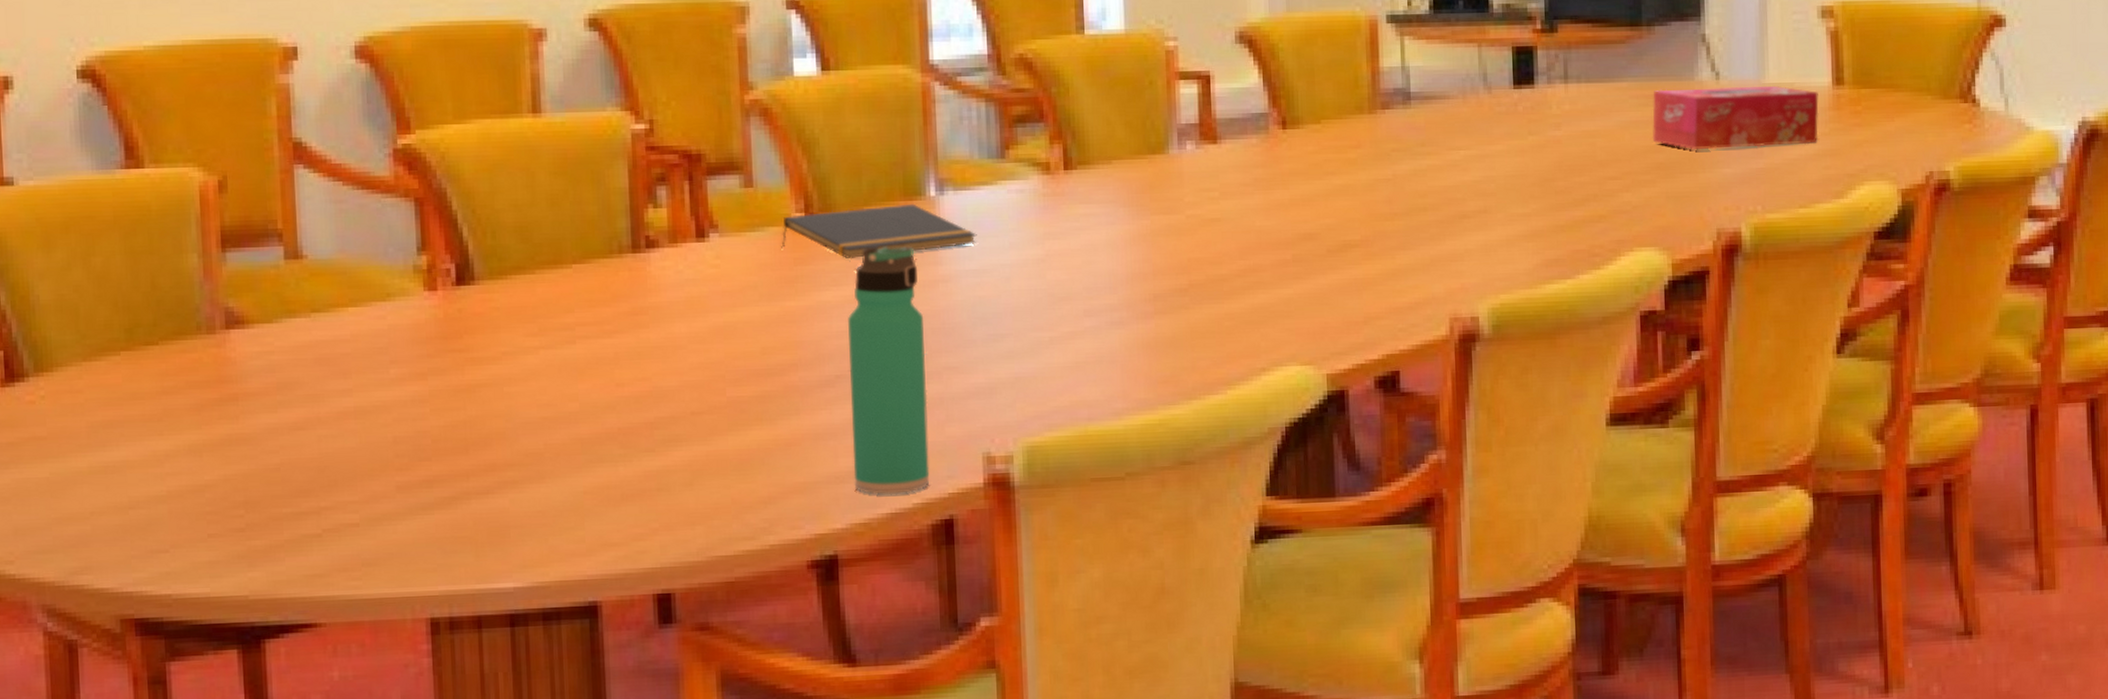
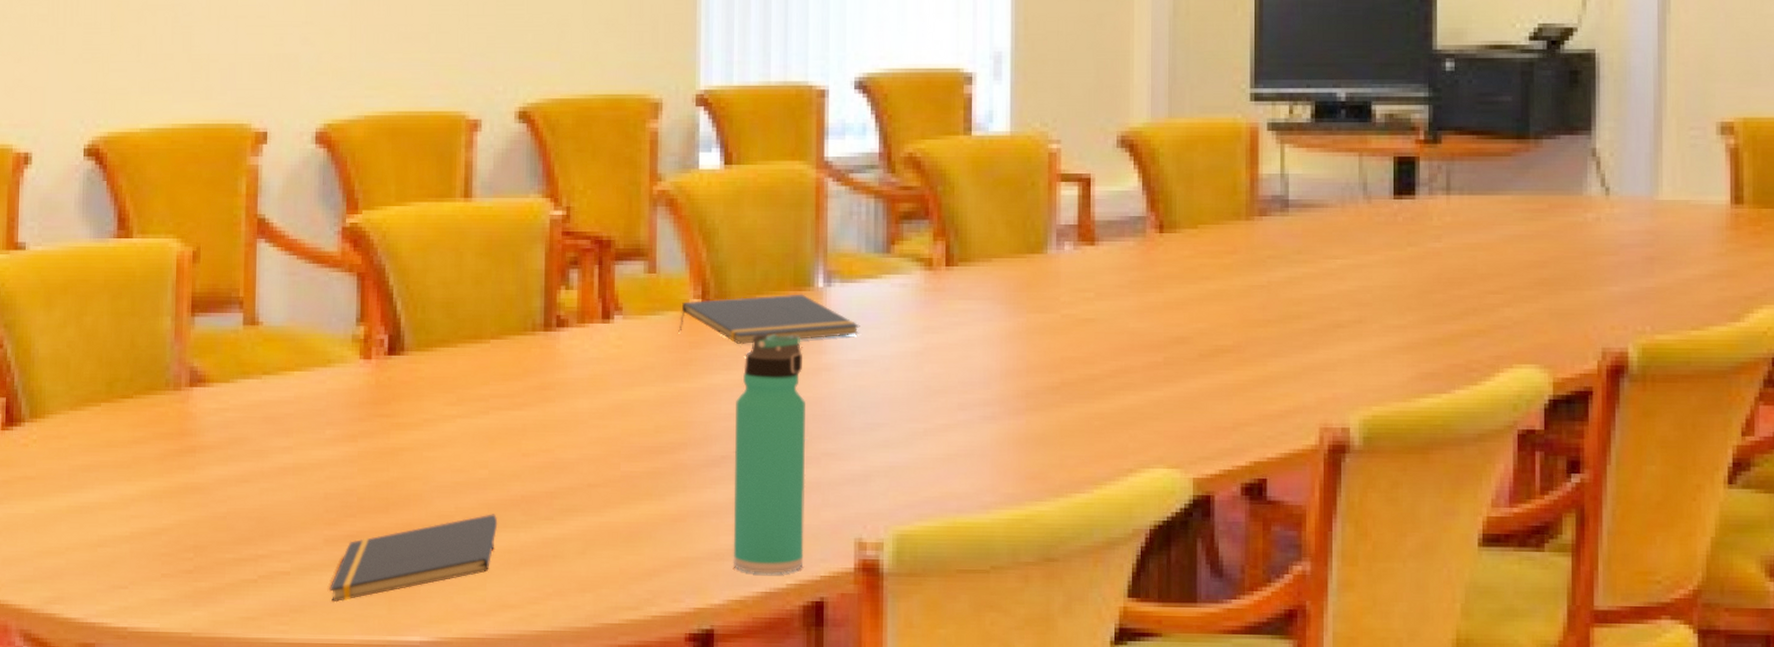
notepad: none [406,449,594,553] -> present [329,514,498,603]
tissue box: present [1652,85,1819,150] -> none [1536,202,1715,267]

